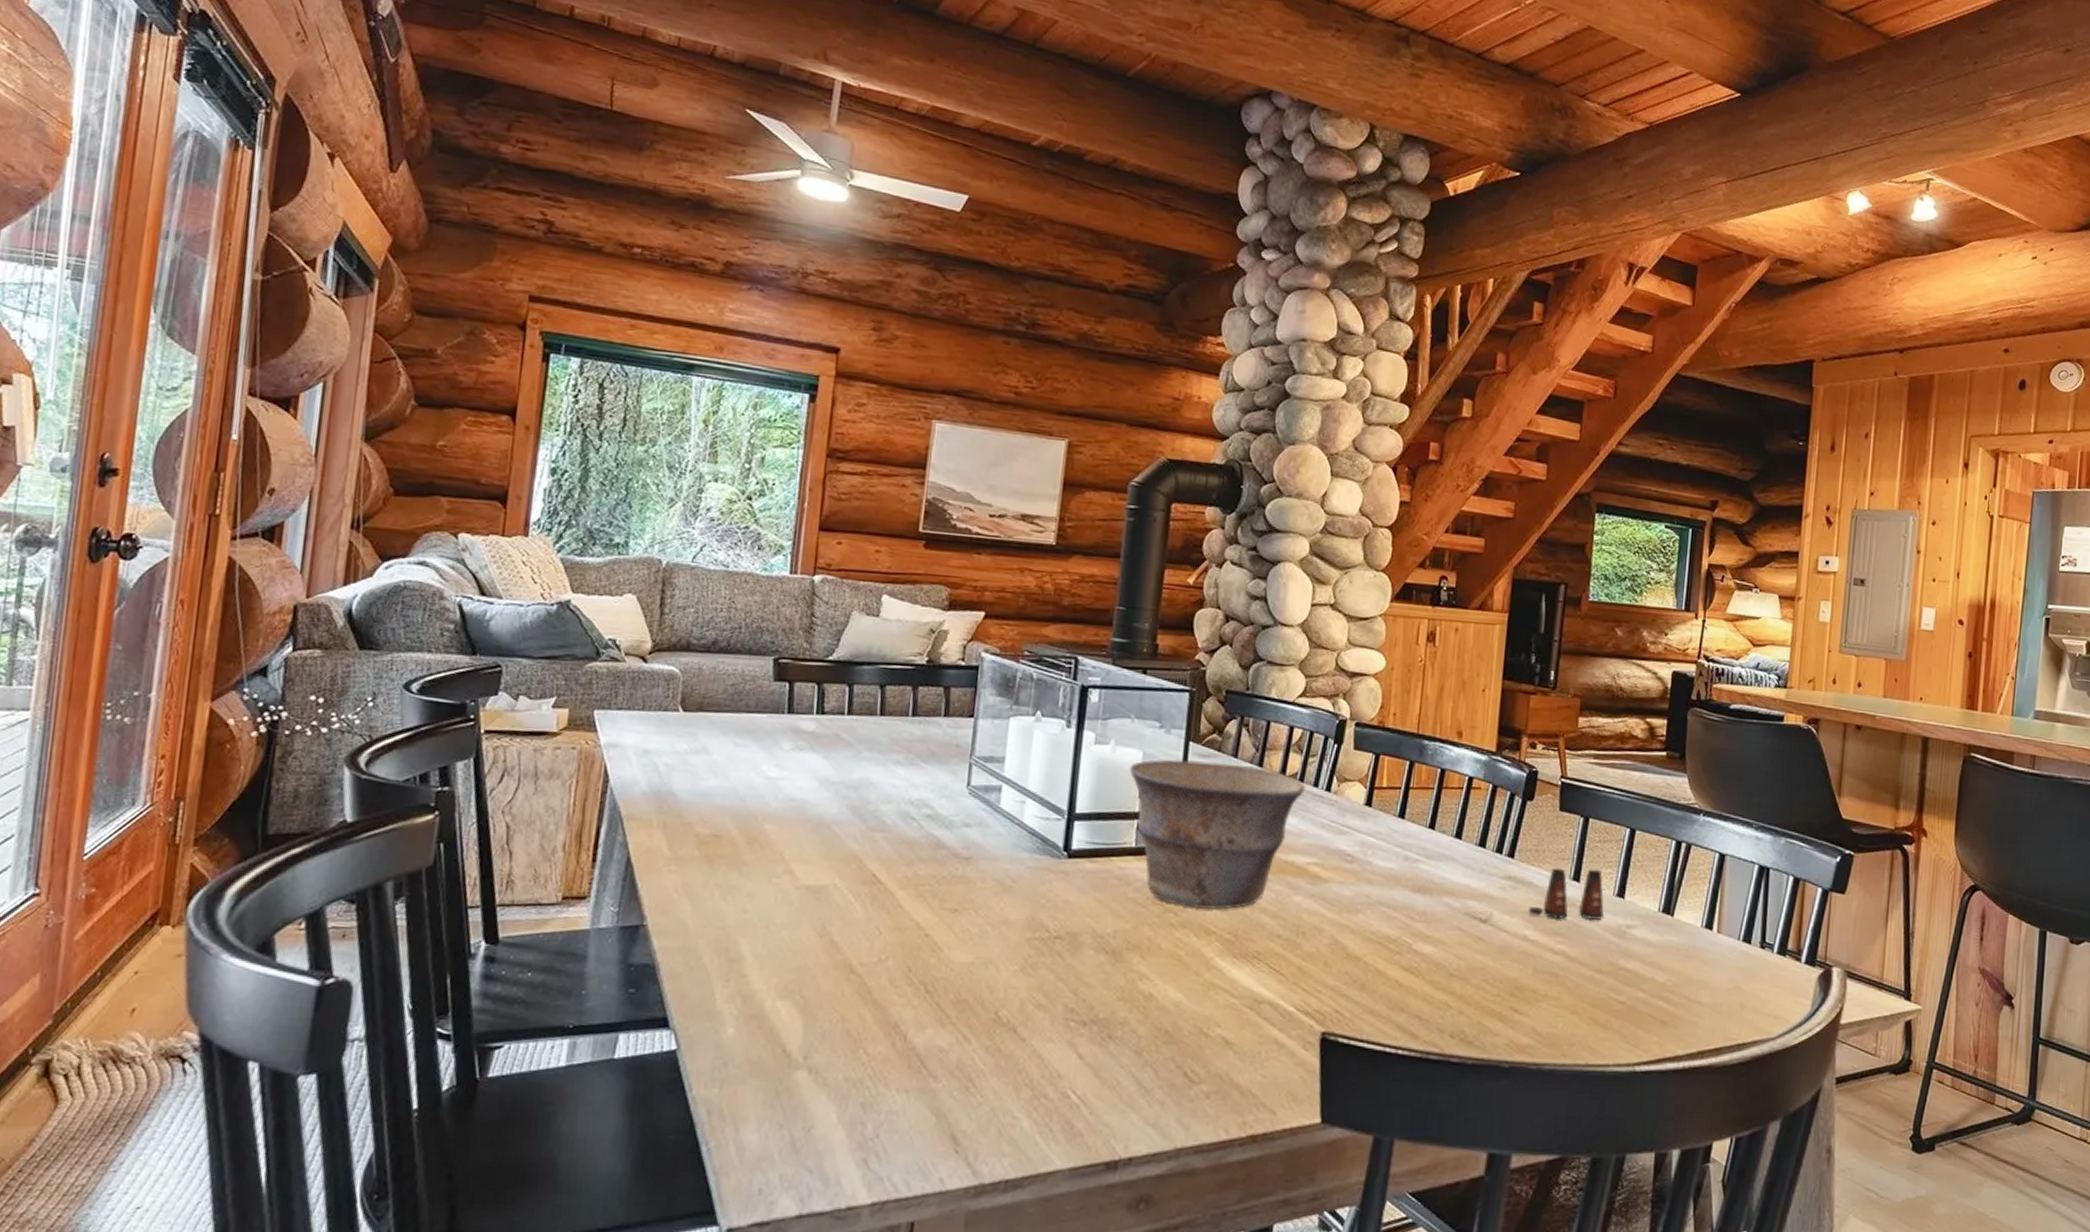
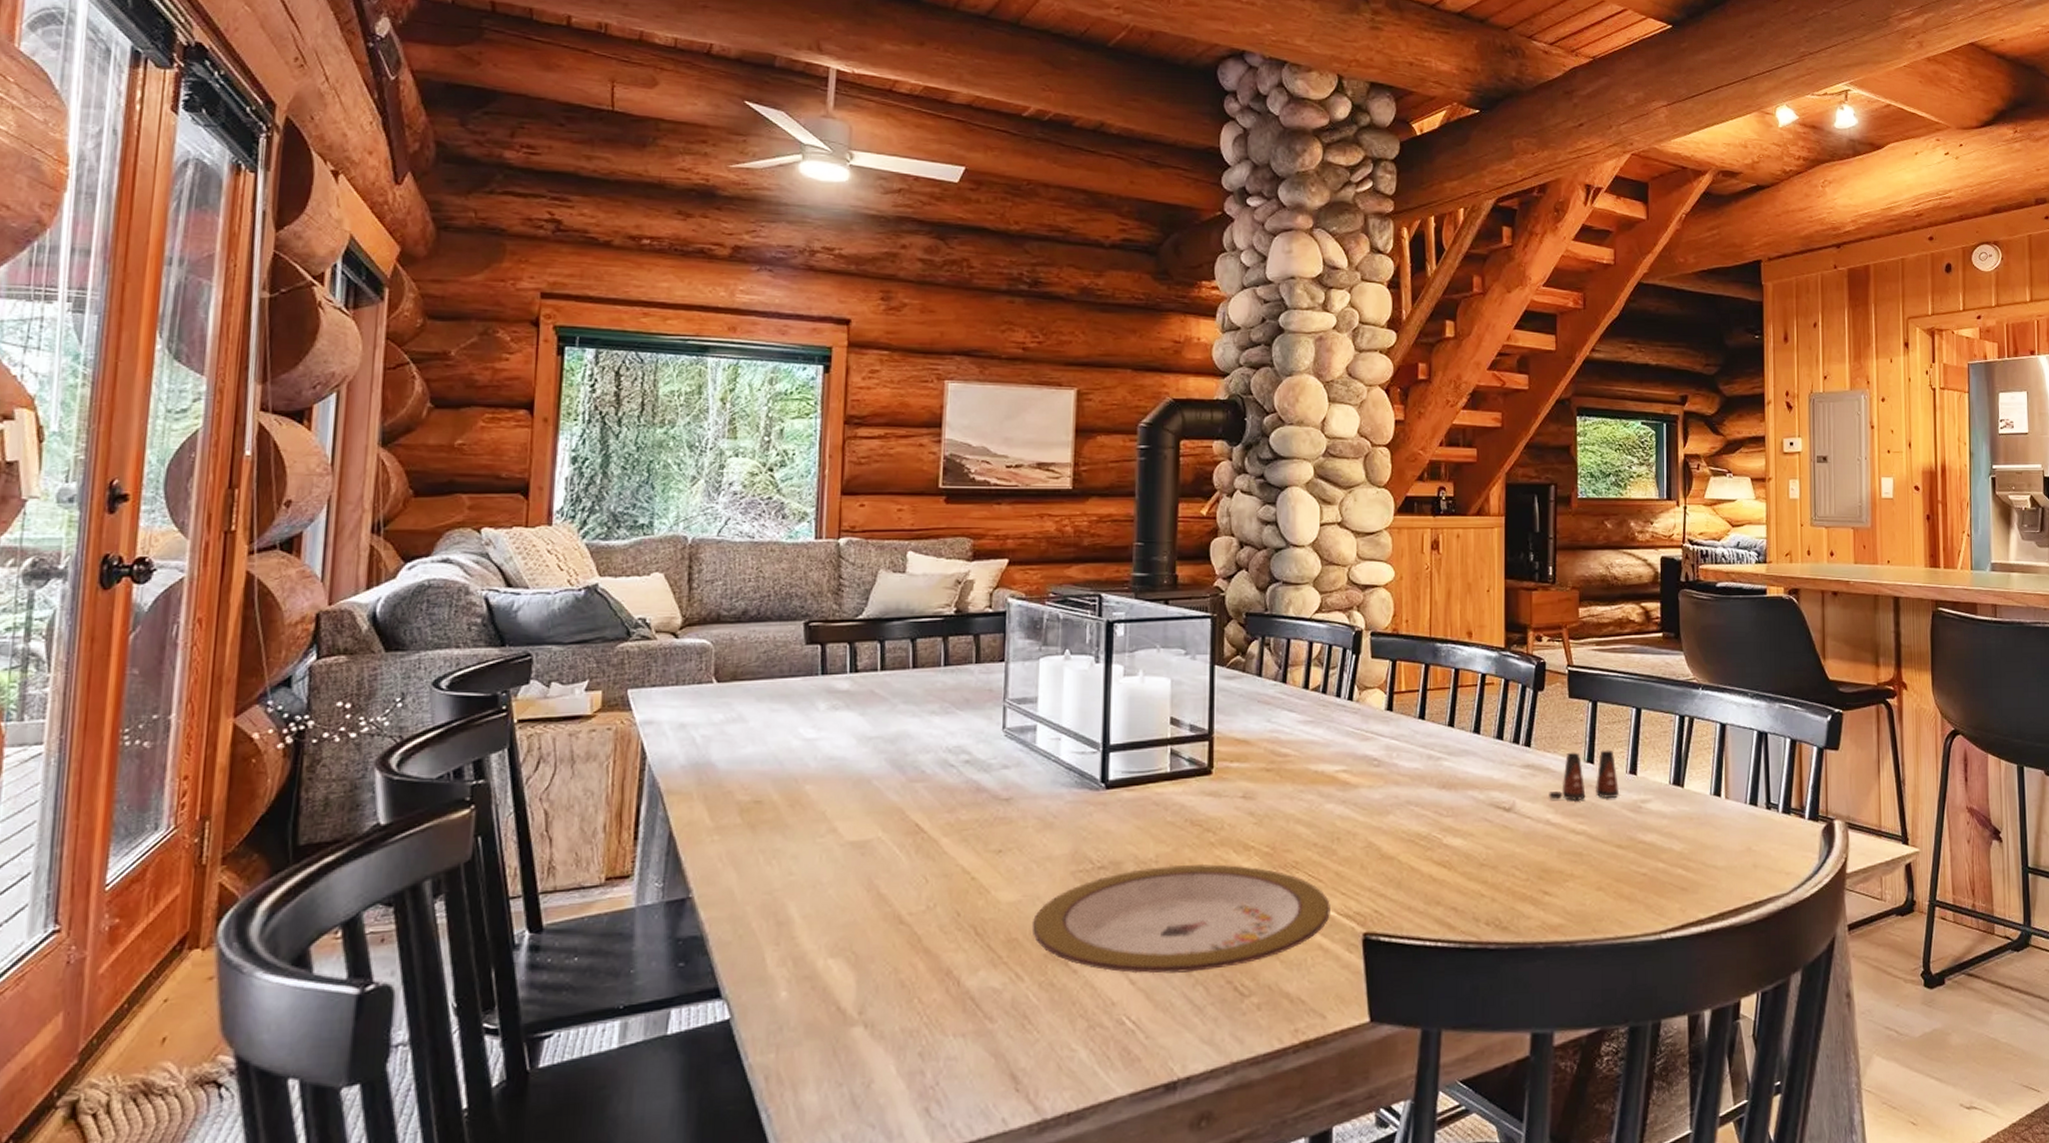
plate: none [982,942,1290,1053] -> present [1031,863,1330,974]
bowl: present [1129,759,1305,910] -> none [1159,683,1328,827]

